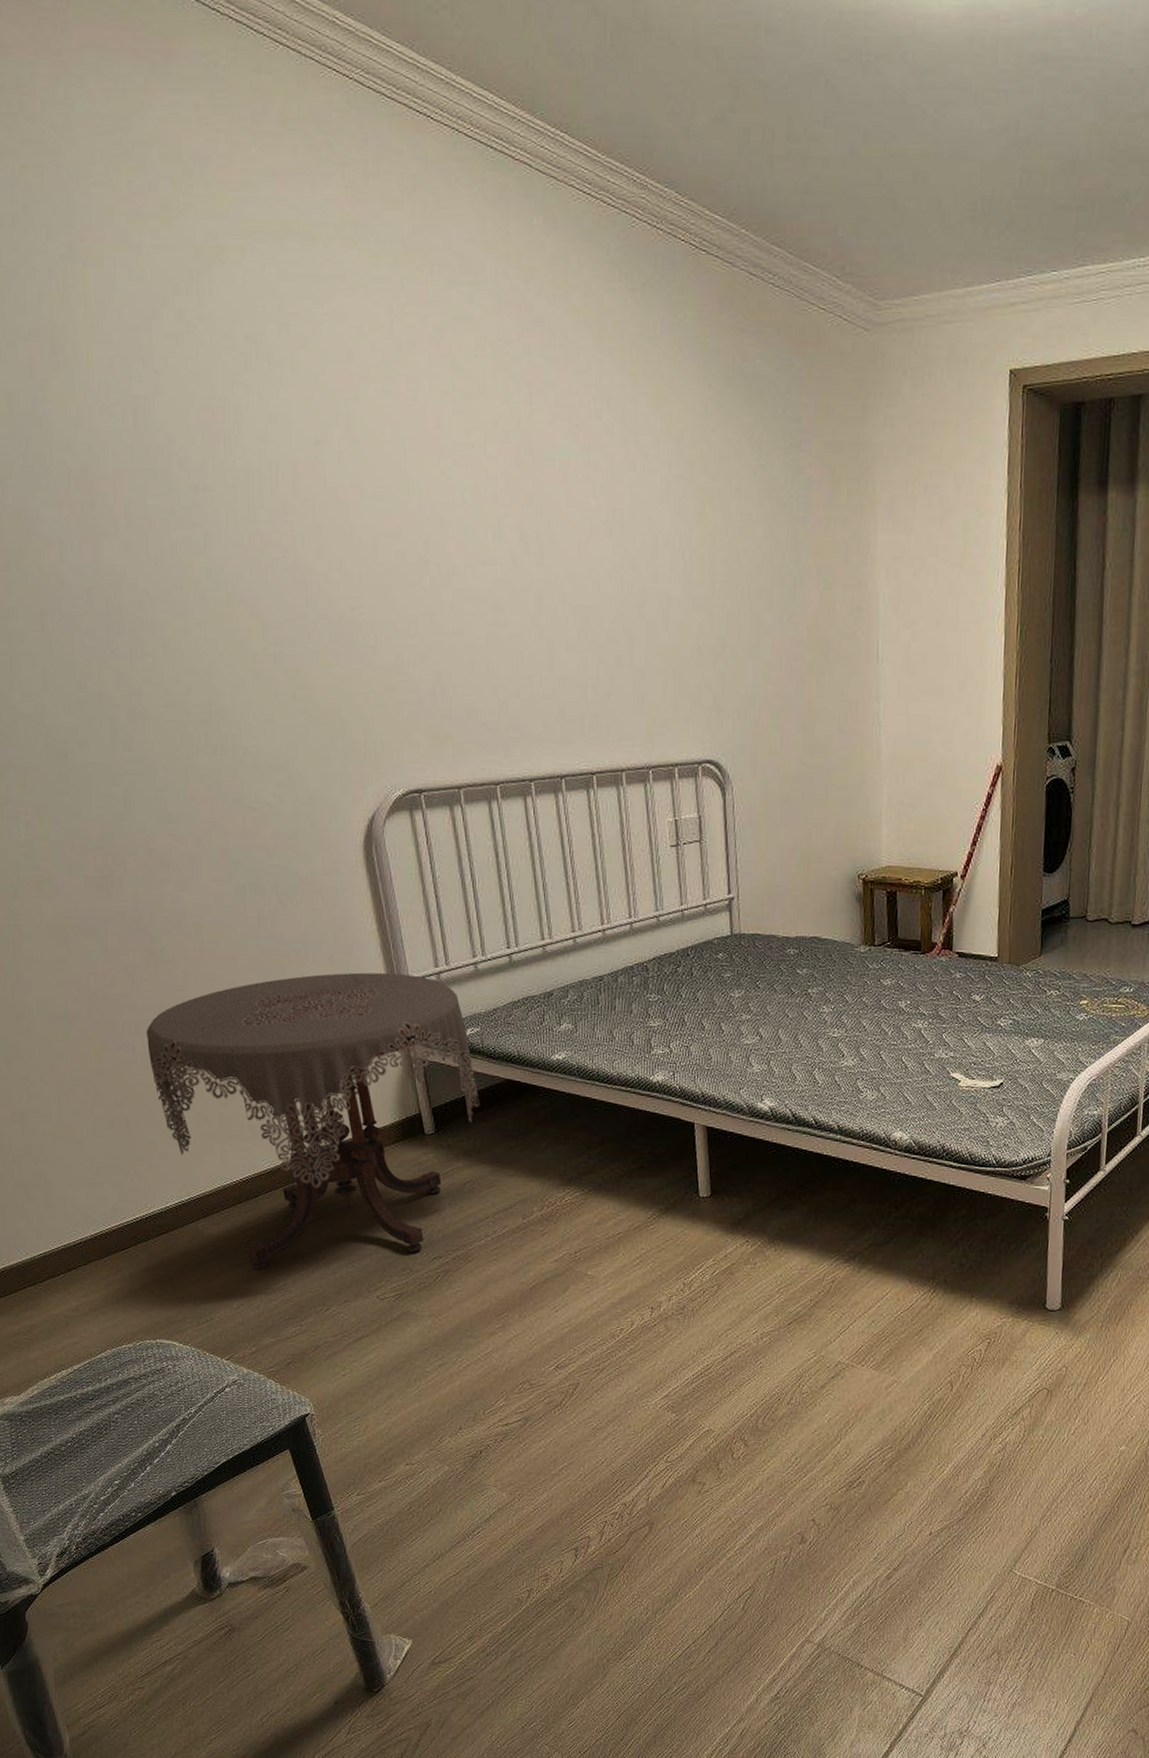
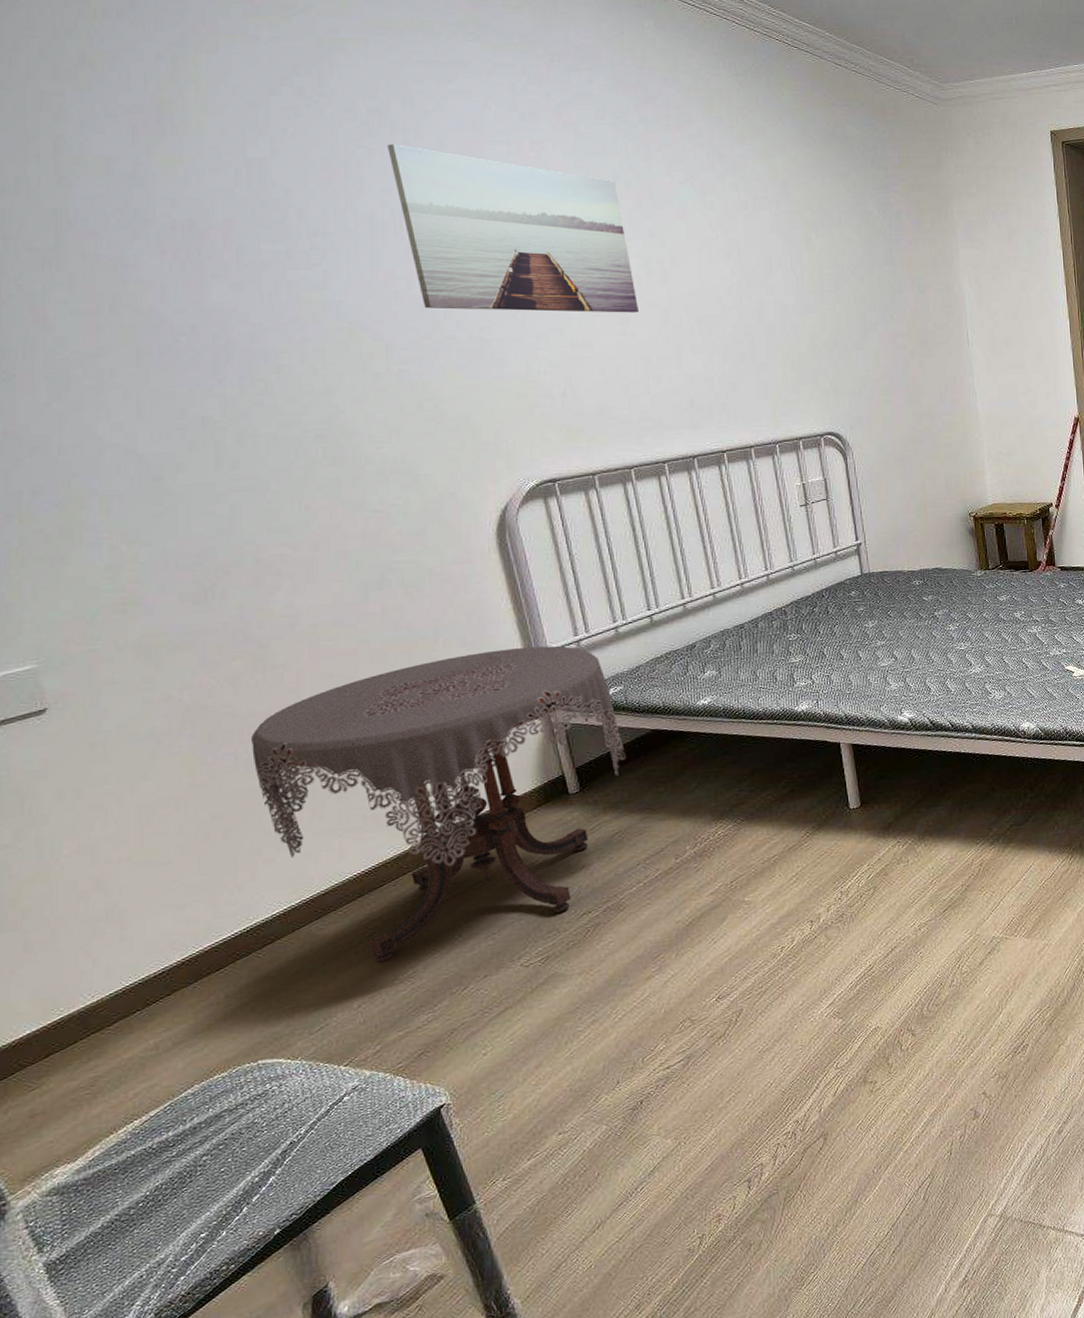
wall art: none [263,380,512,598] -> present [387,144,639,313]

